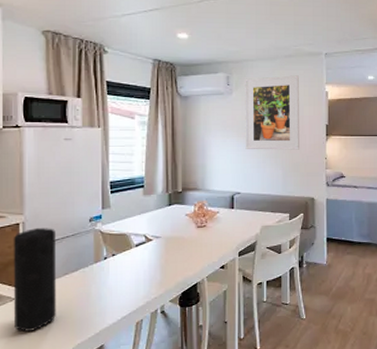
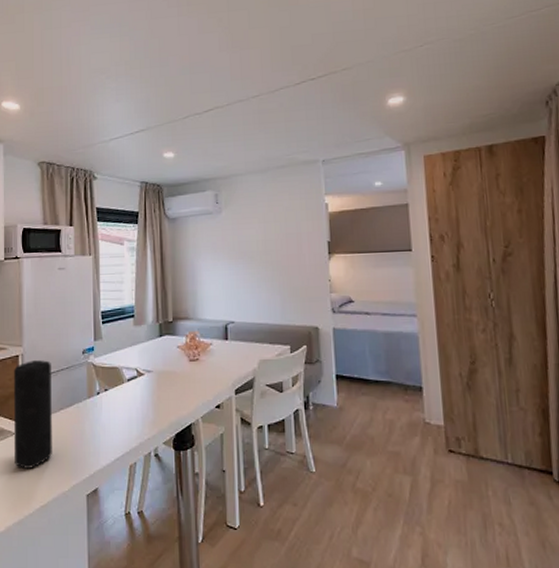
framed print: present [245,75,299,150] -> none [234,187,298,273]

